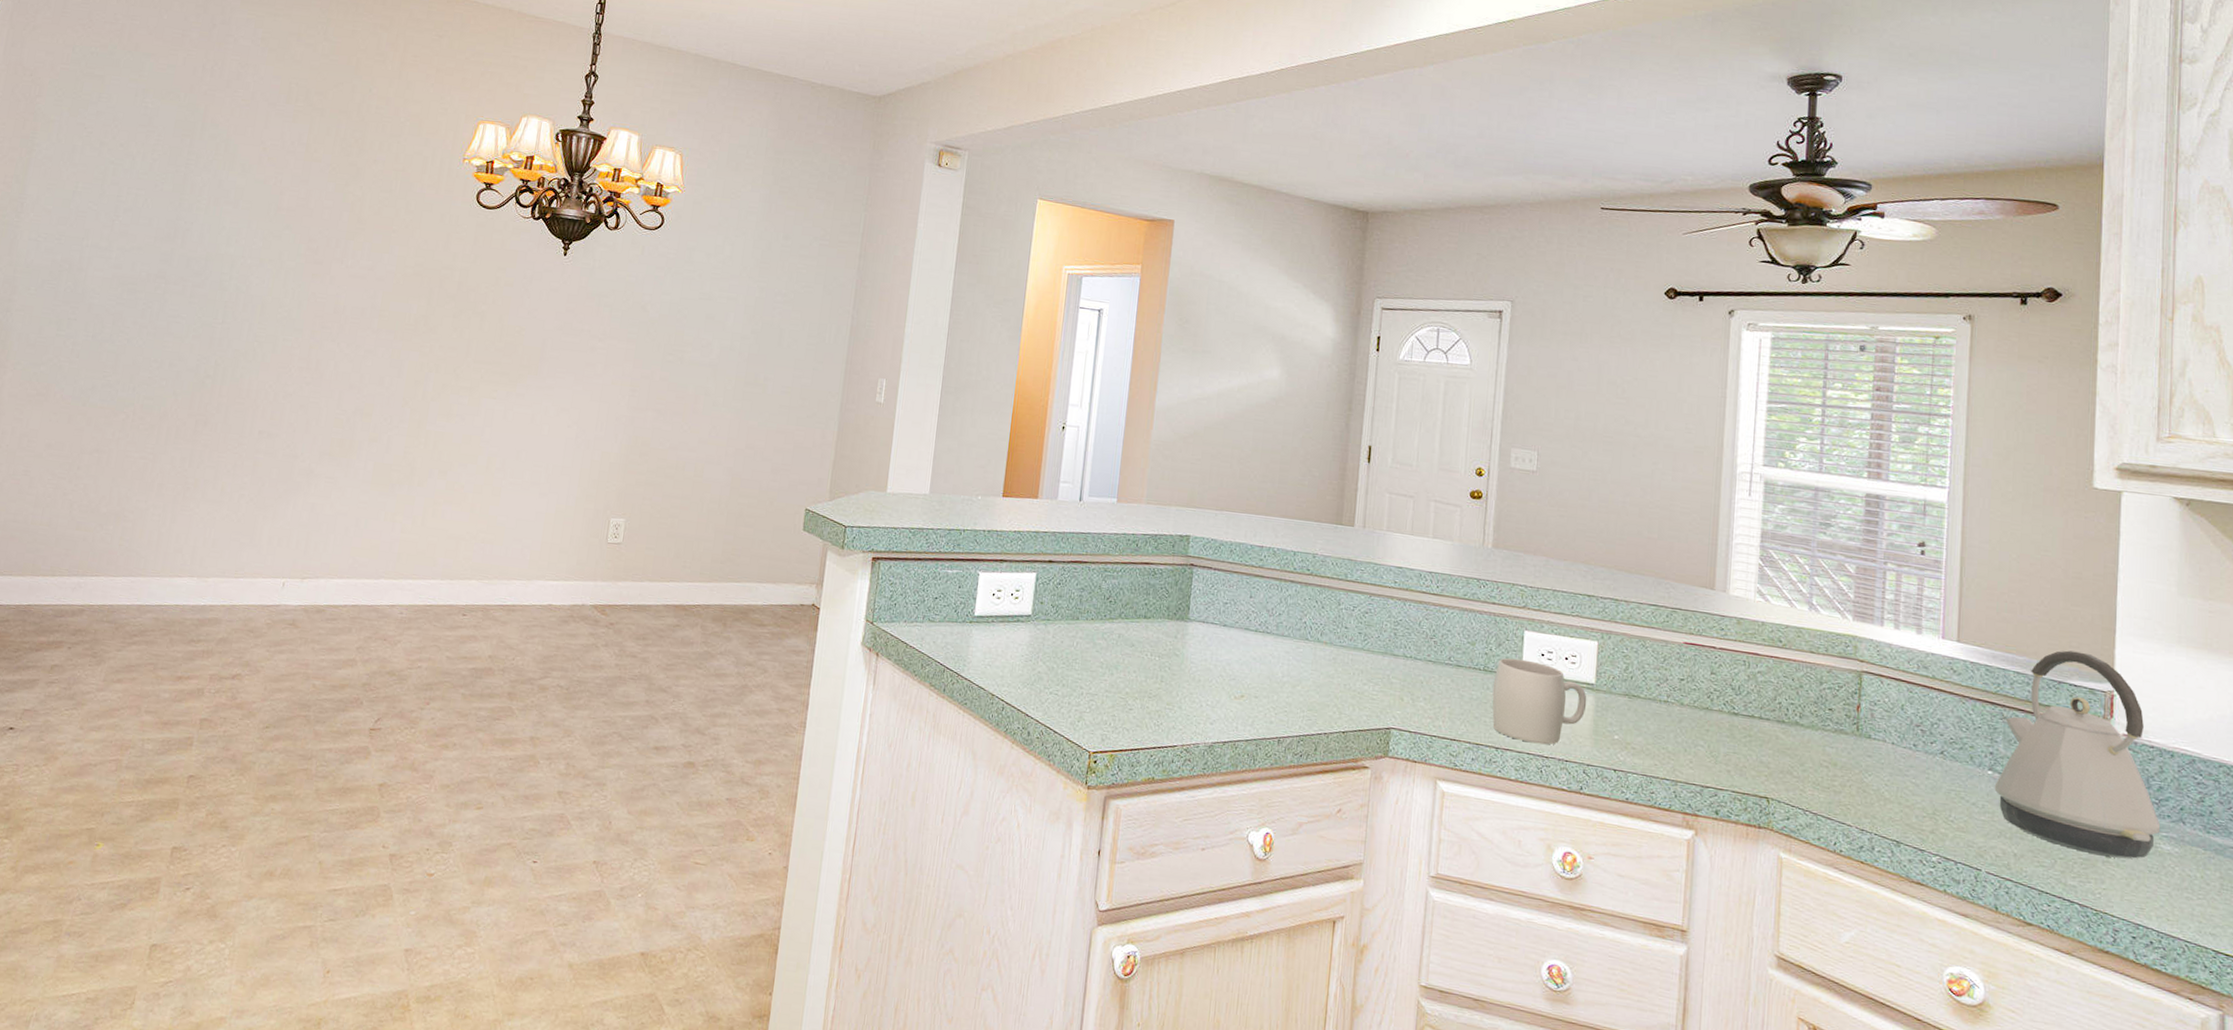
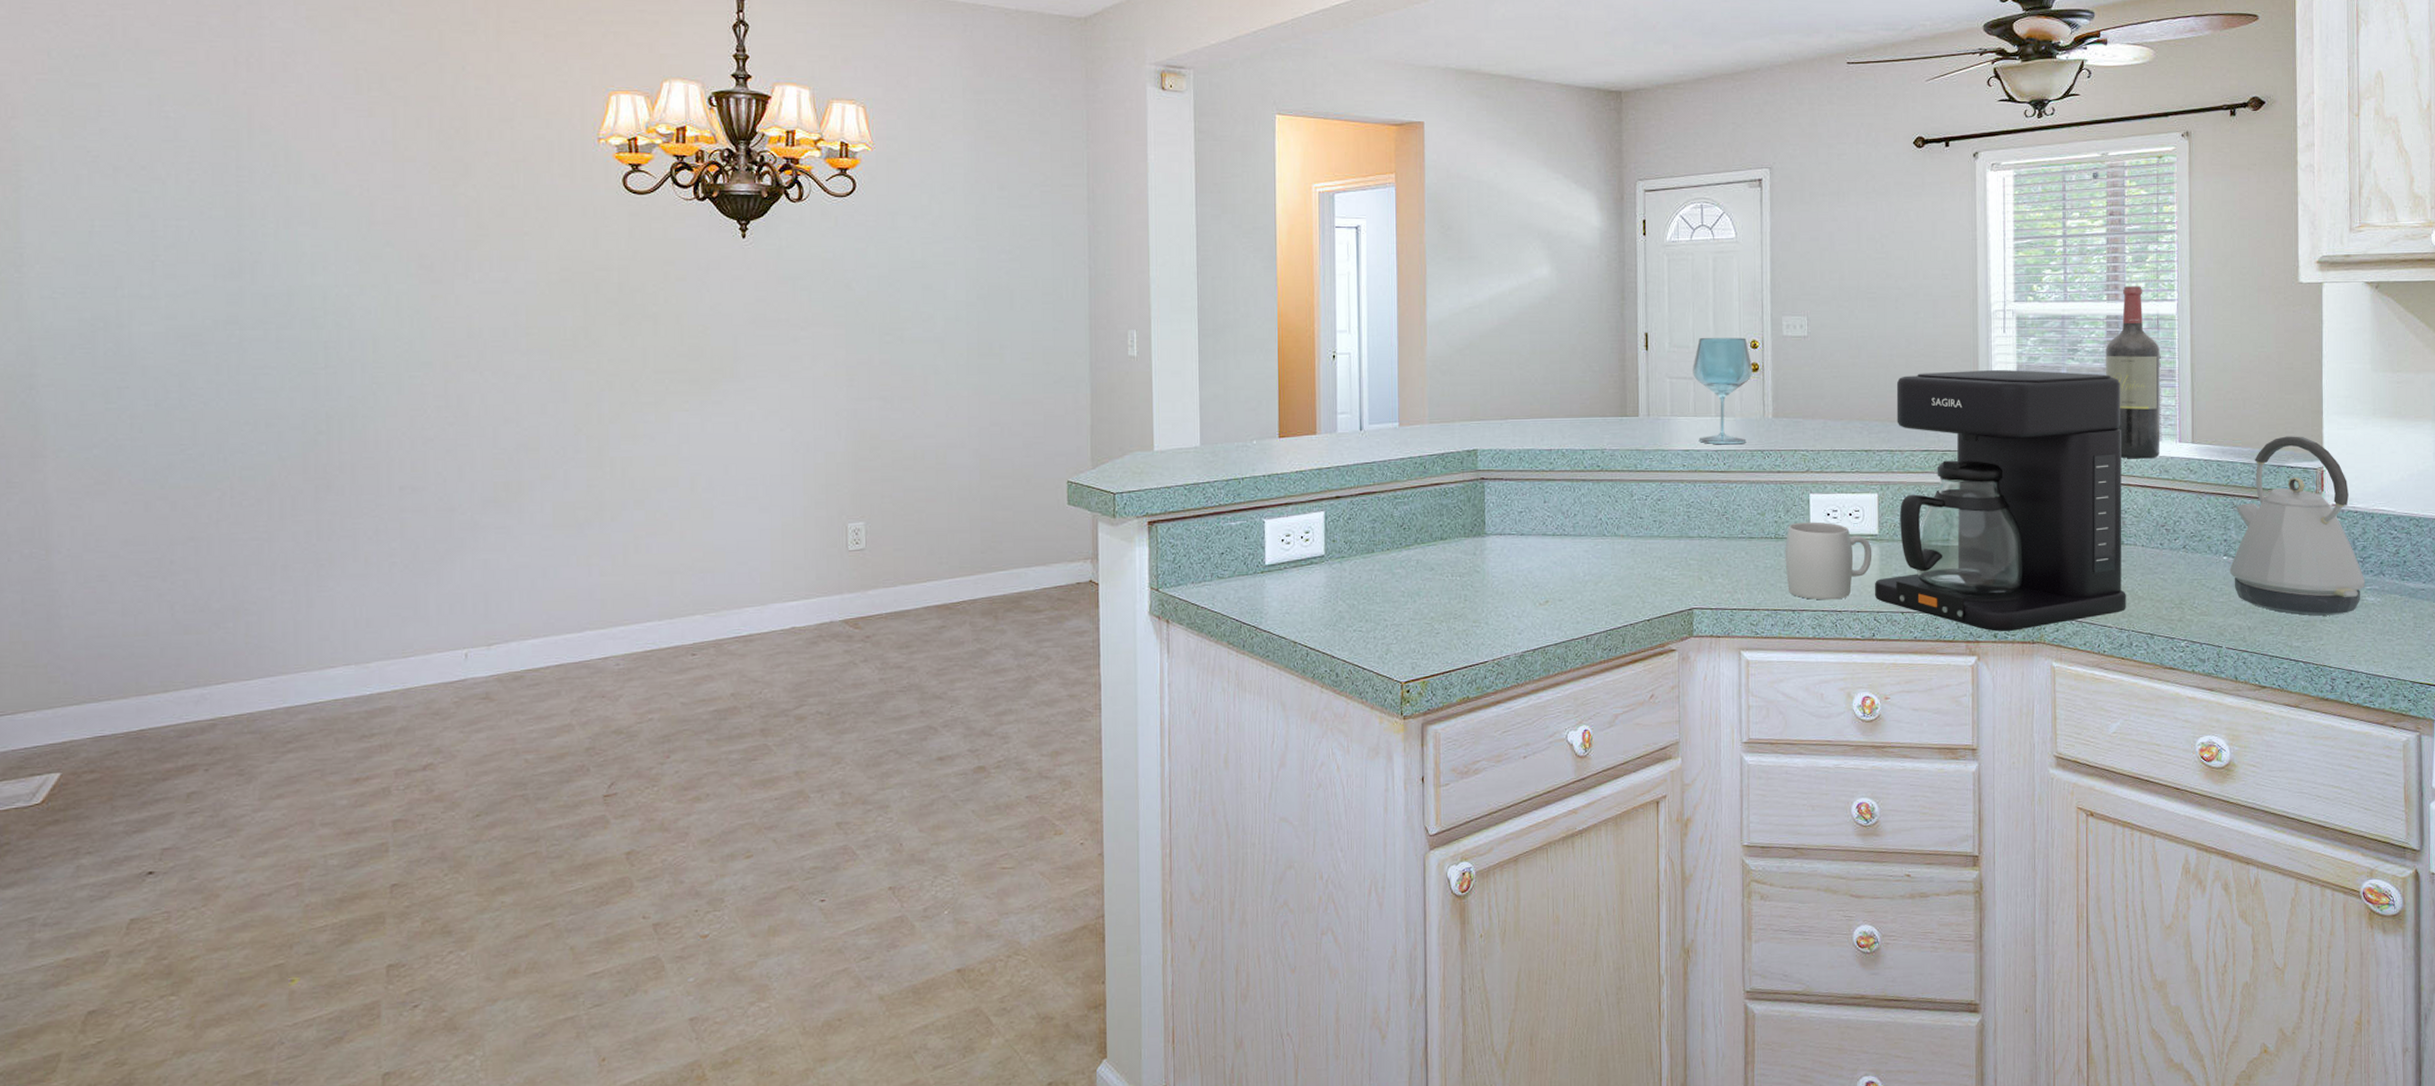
wine glass: none [1413,458,1476,570] -> present [1693,338,1753,445]
coffee maker: none [1586,524,1878,812] -> present [1875,370,2126,632]
wine bottle: none [1862,466,1925,652] -> present [2106,286,2161,459]

